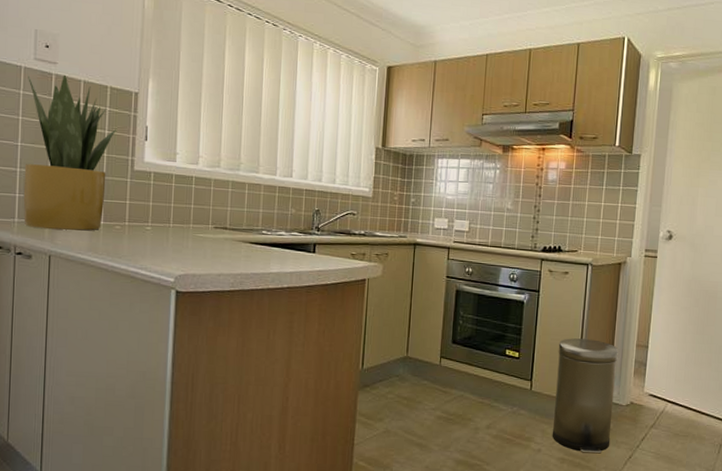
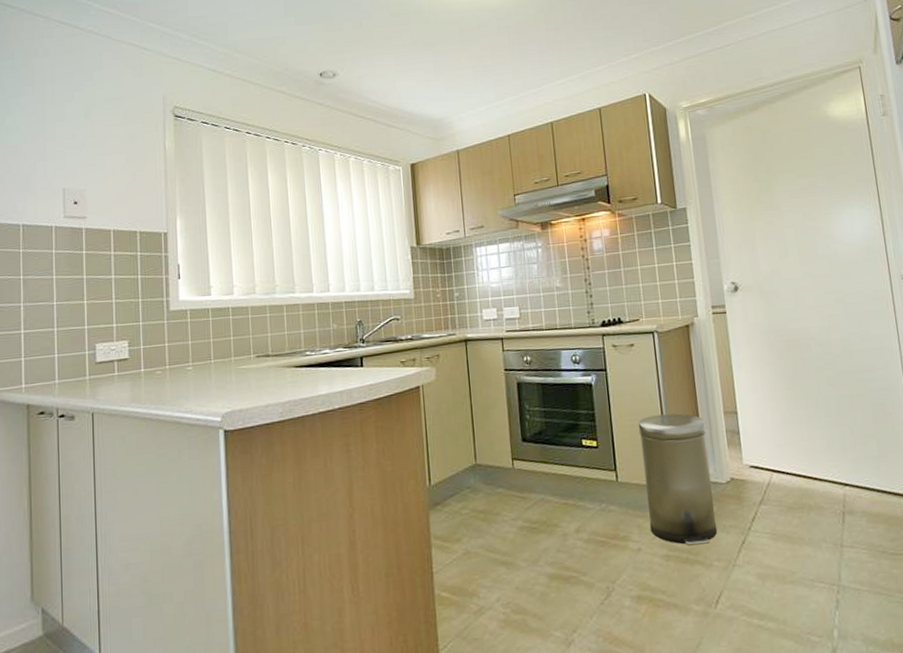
planter: present [23,73,117,231] -> none [58,227,150,387]

